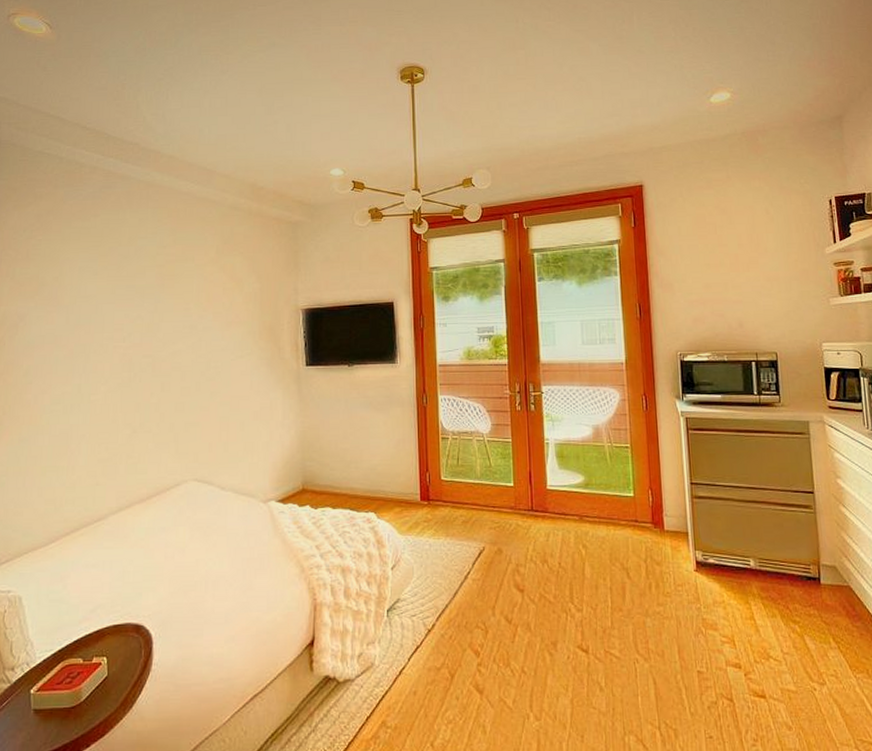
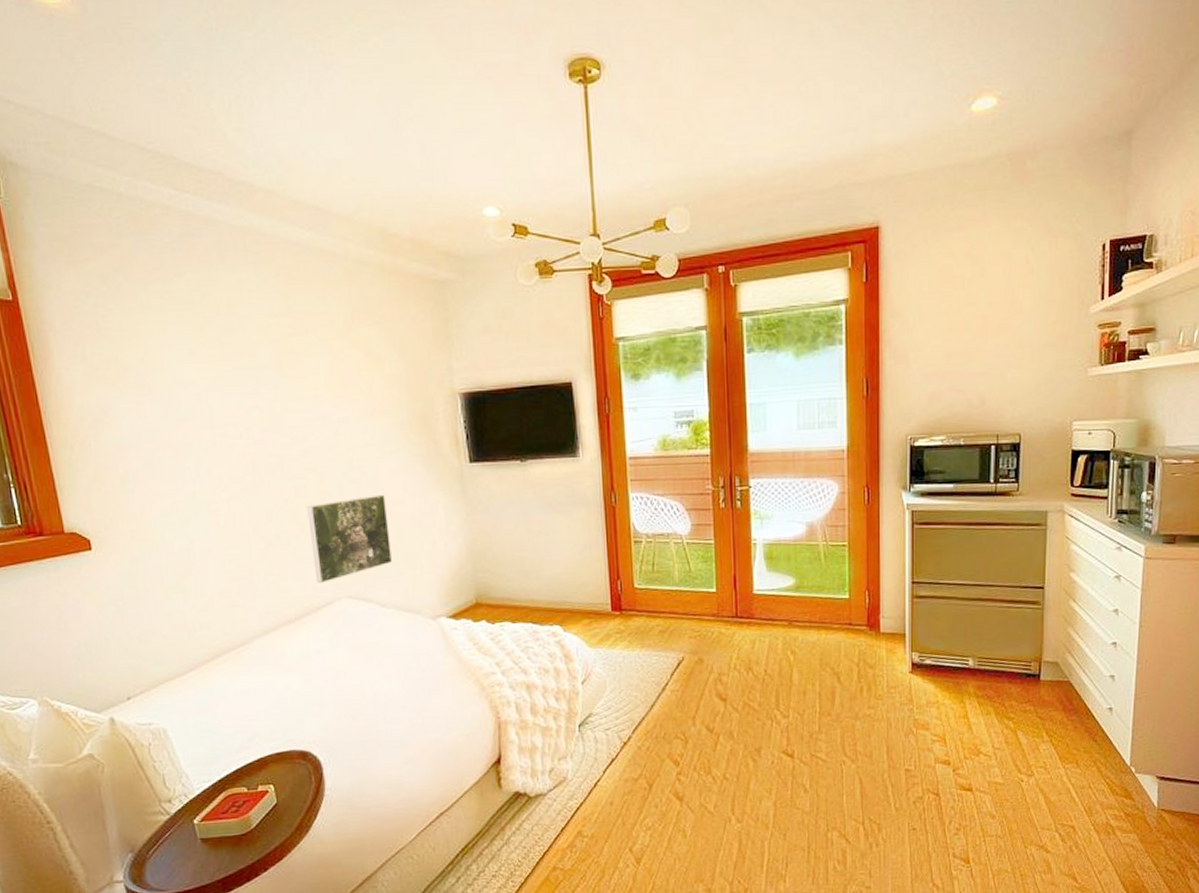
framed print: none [168,391,235,466] -> present [307,494,393,583]

